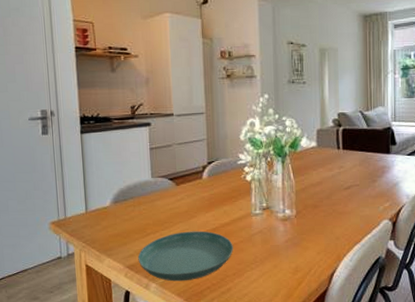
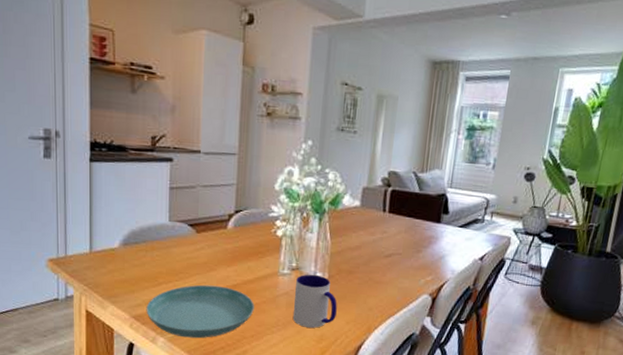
mug: none [267,211,307,261] -> present [292,274,337,328]

